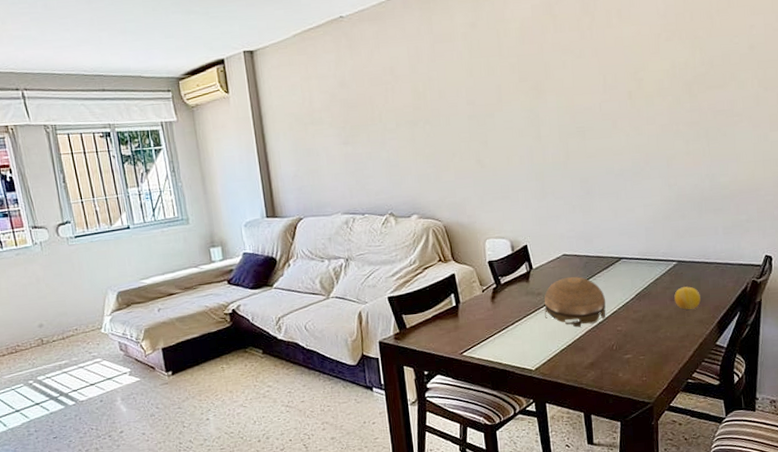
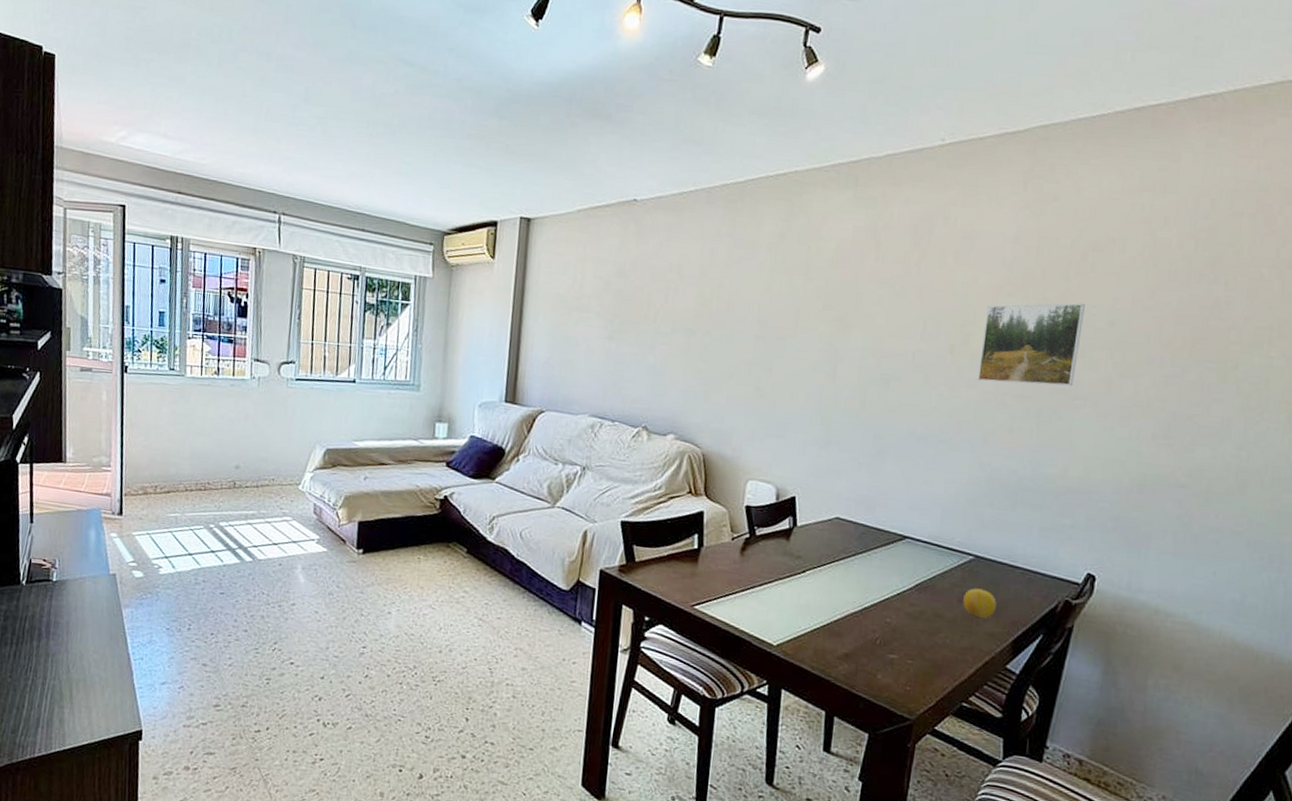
decorative bowl: present [544,276,606,328] -> none [800,544,878,608]
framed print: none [652,35,730,117] -> present [977,303,1085,387]

